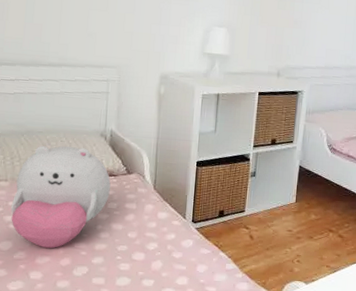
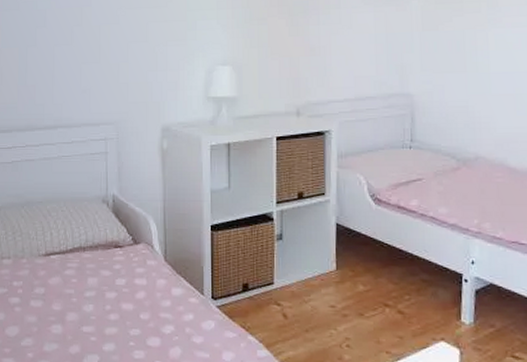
plush toy: present [11,146,111,249] -> none [15,215,117,334]

